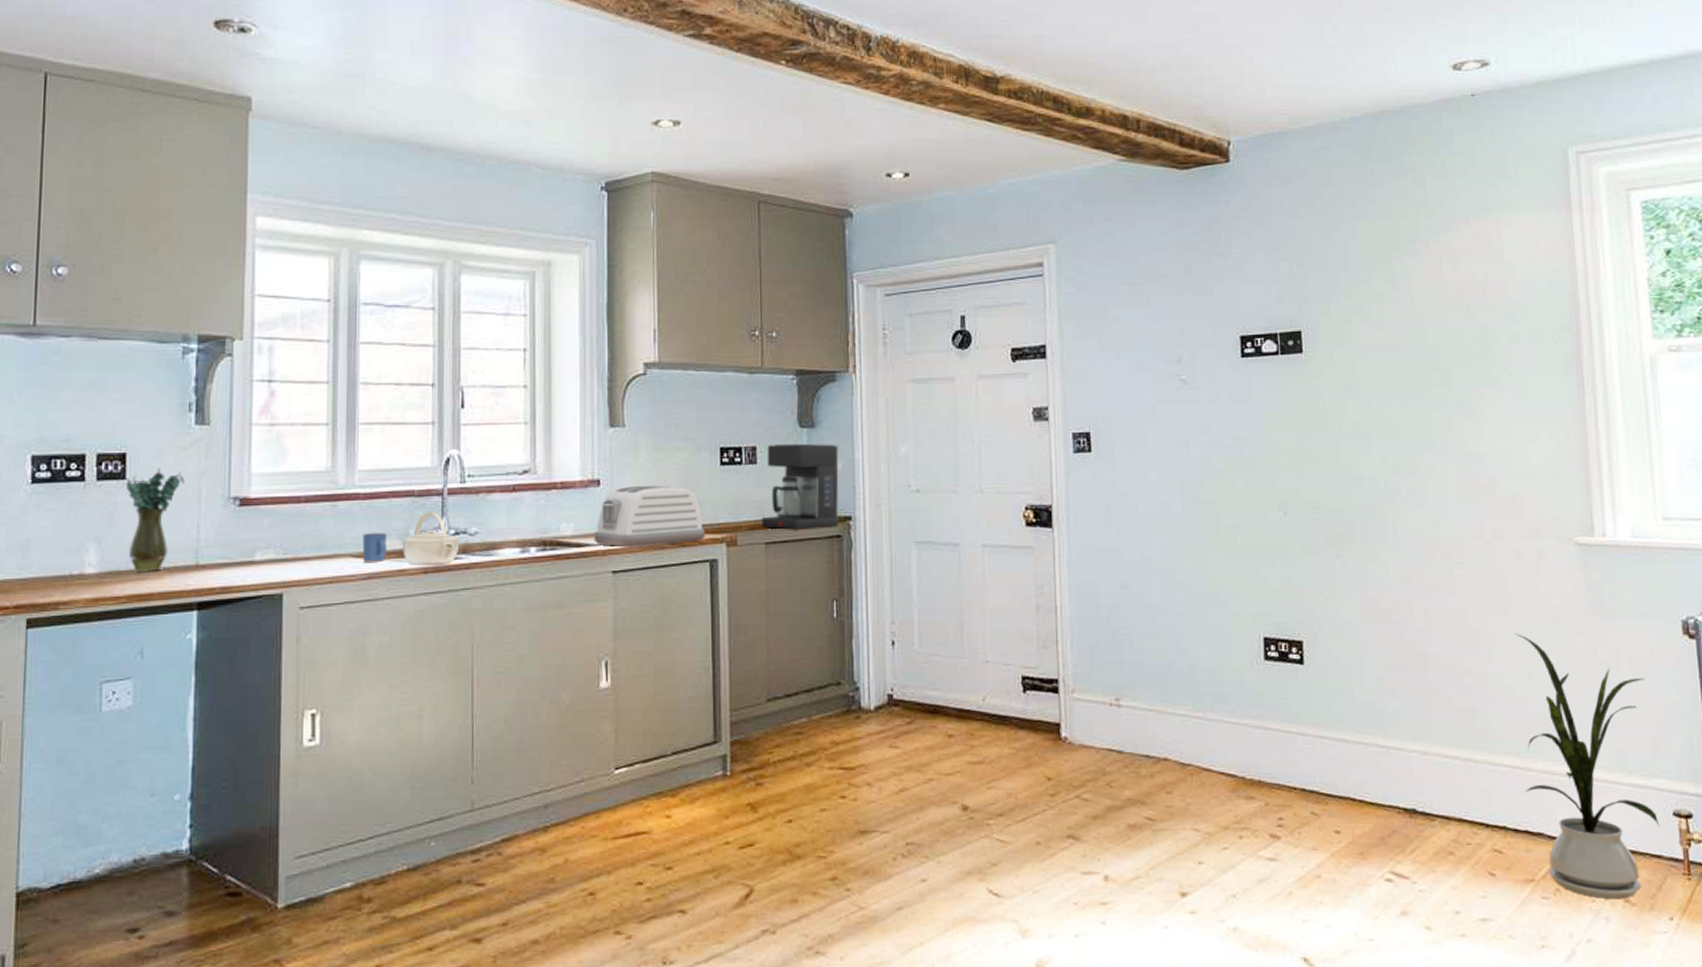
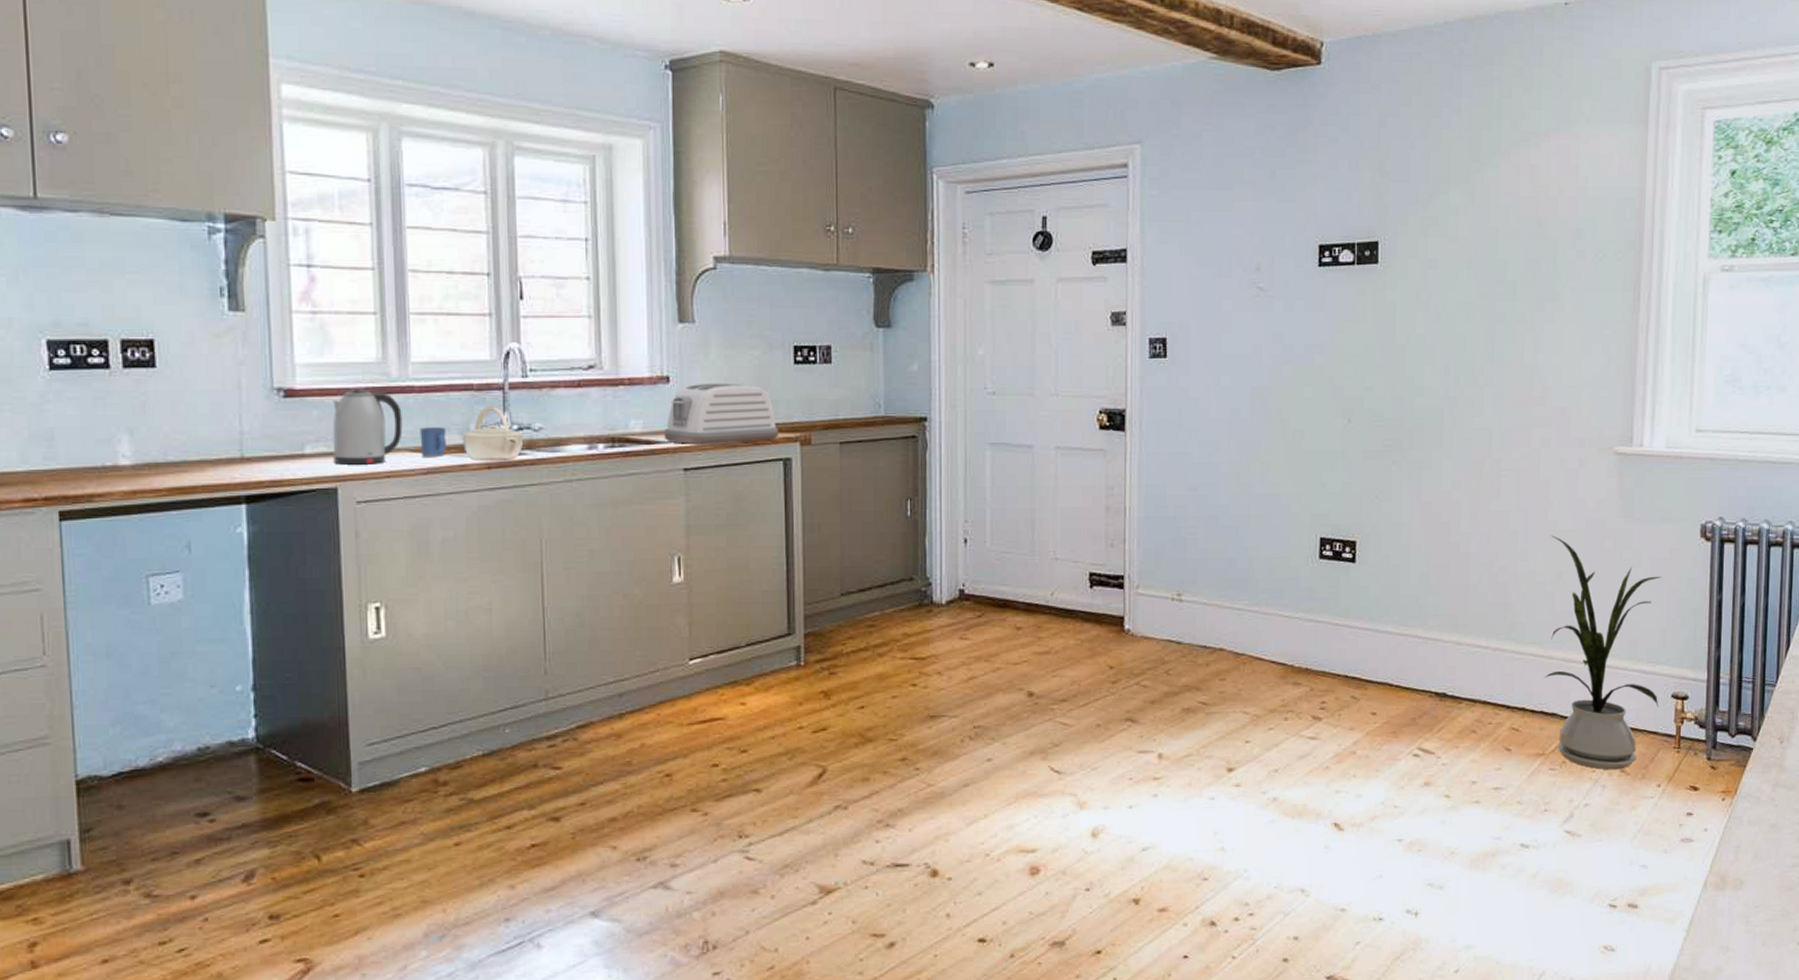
vase: present [126,467,185,571] -> none [157,355,222,464]
kettle: none [281,497,347,571] -> present [332,389,403,465]
coffee maker: present [762,444,839,531] -> none [836,344,915,431]

